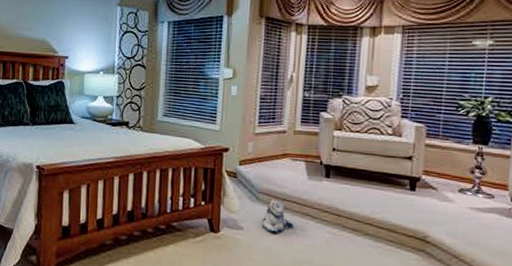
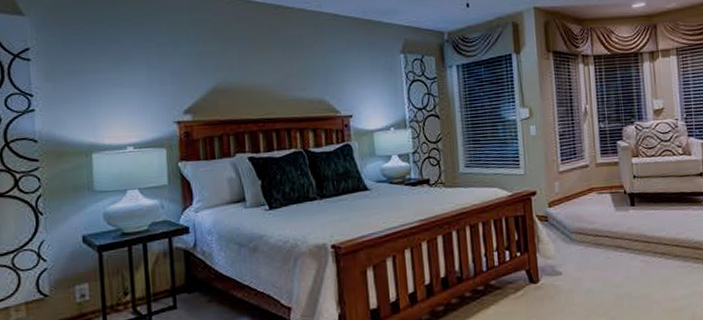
plush toy: present [261,199,294,233] -> none [578,236,609,272]

